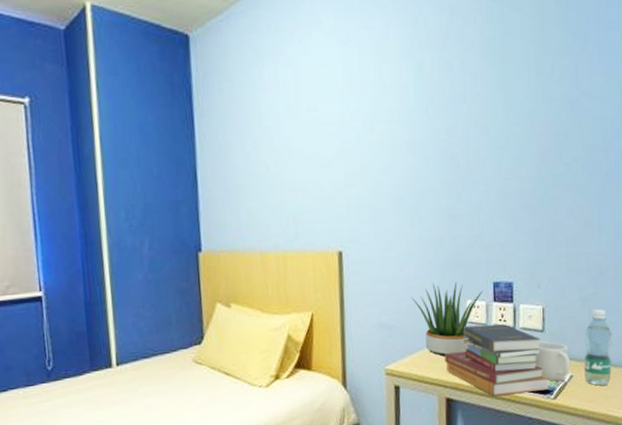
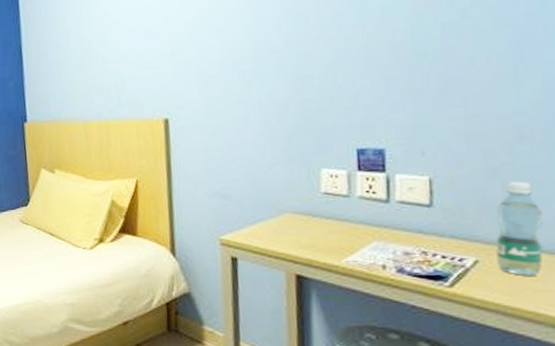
potted plant: present [410,282,484,357] -> none [249,149,344,229]
books: present [445,324,550,396] -> none [293,196,443,277]
mug: present [534,340,571,381] -> none [418,216,475,266]

